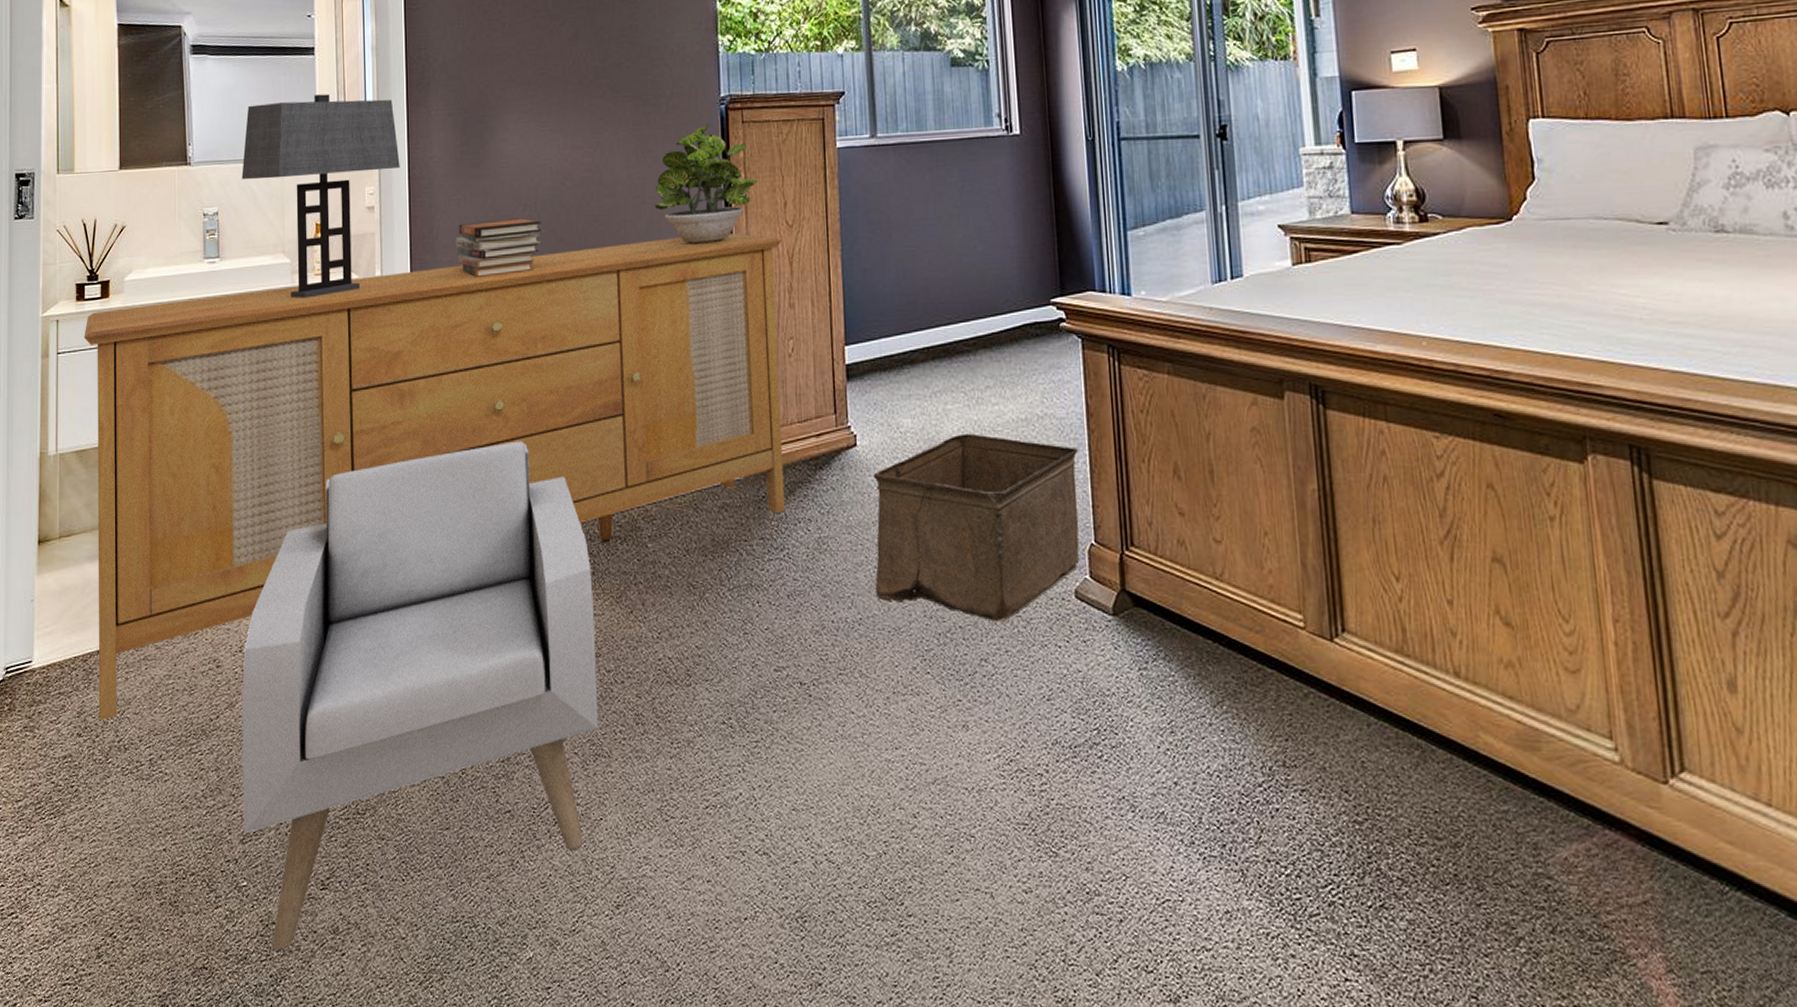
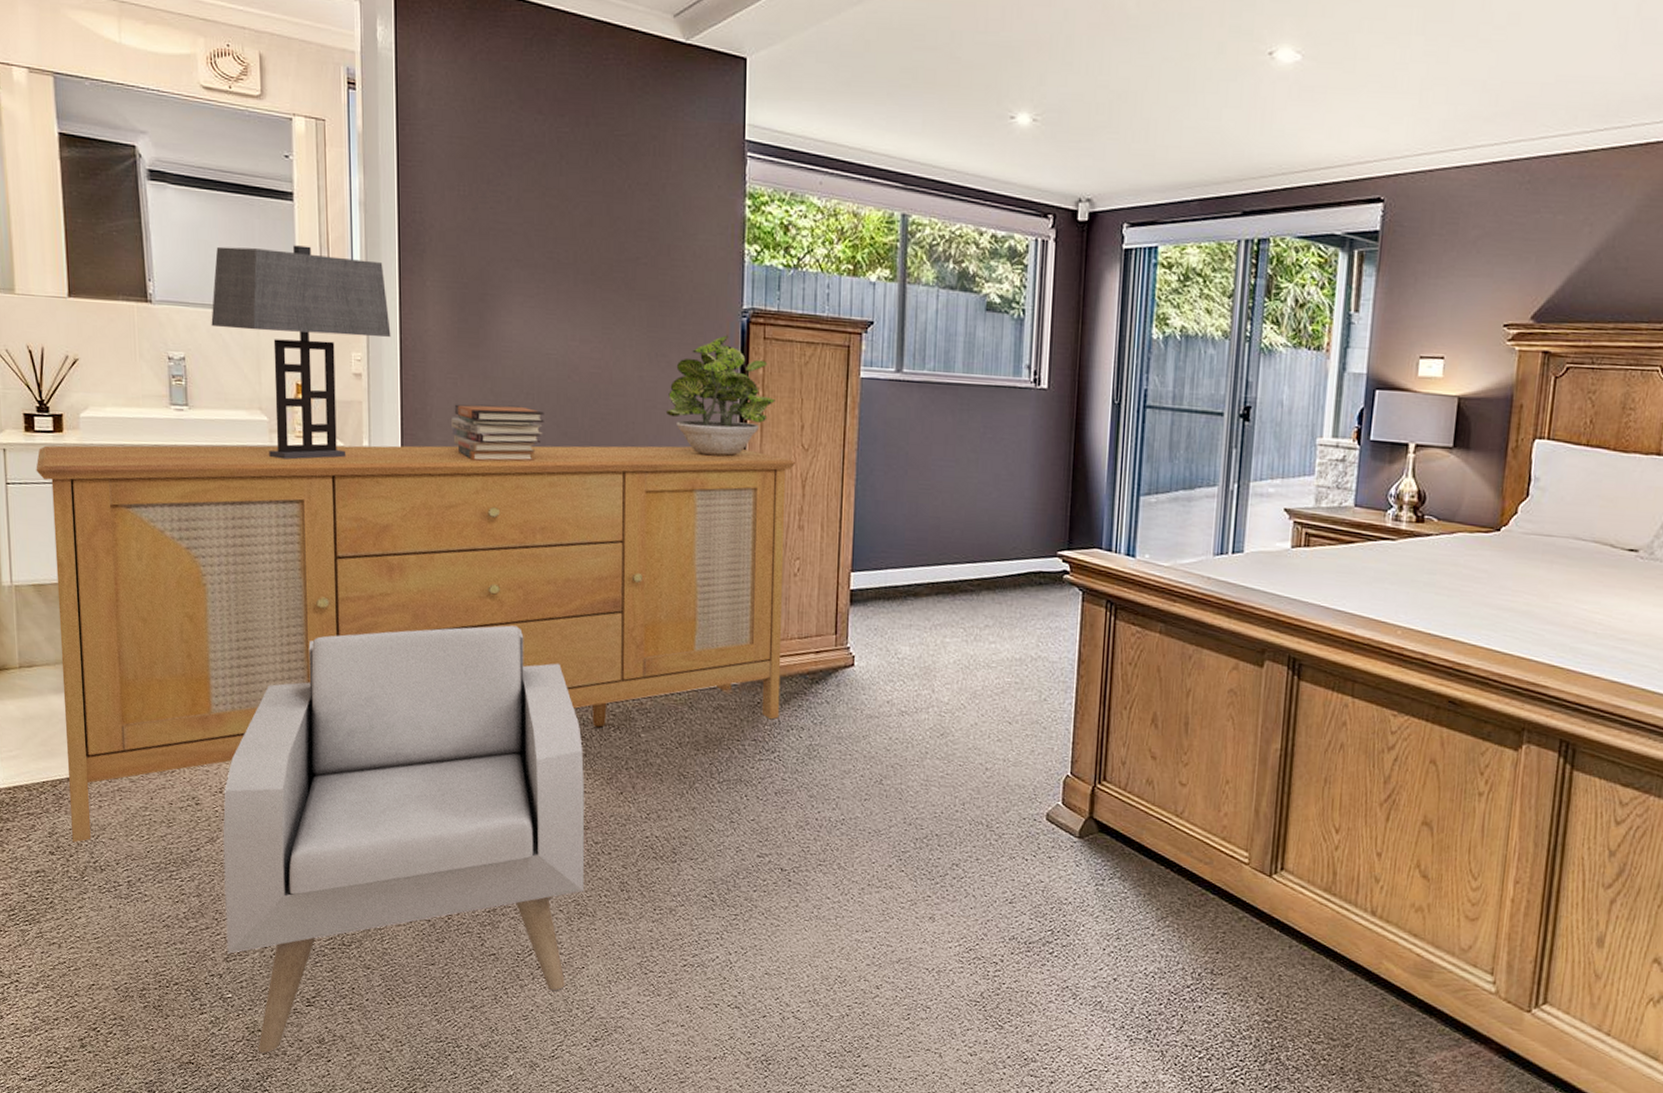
storage bin: present [873,433,1080,623] -> none [860,665,1065,835]

